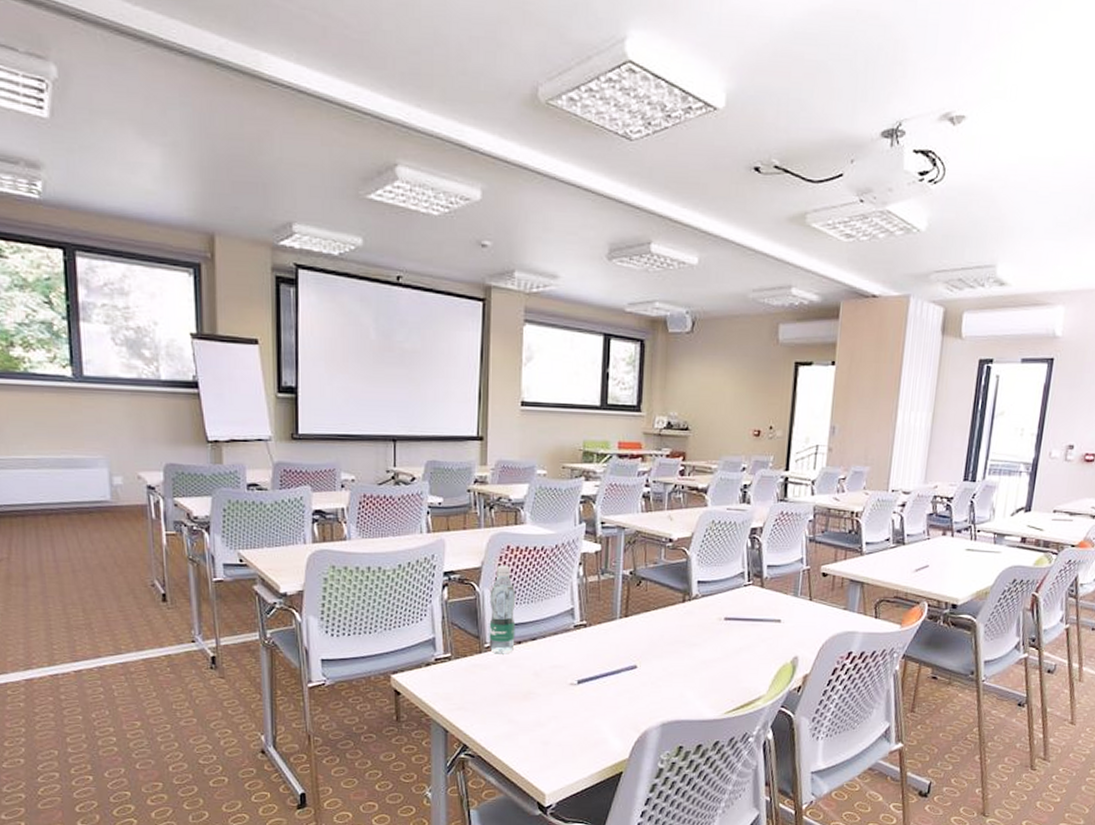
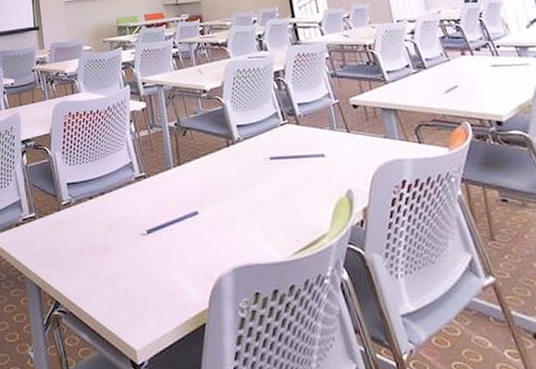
bottle: present [489,565,516,654] -> none [60,129,87,211]

